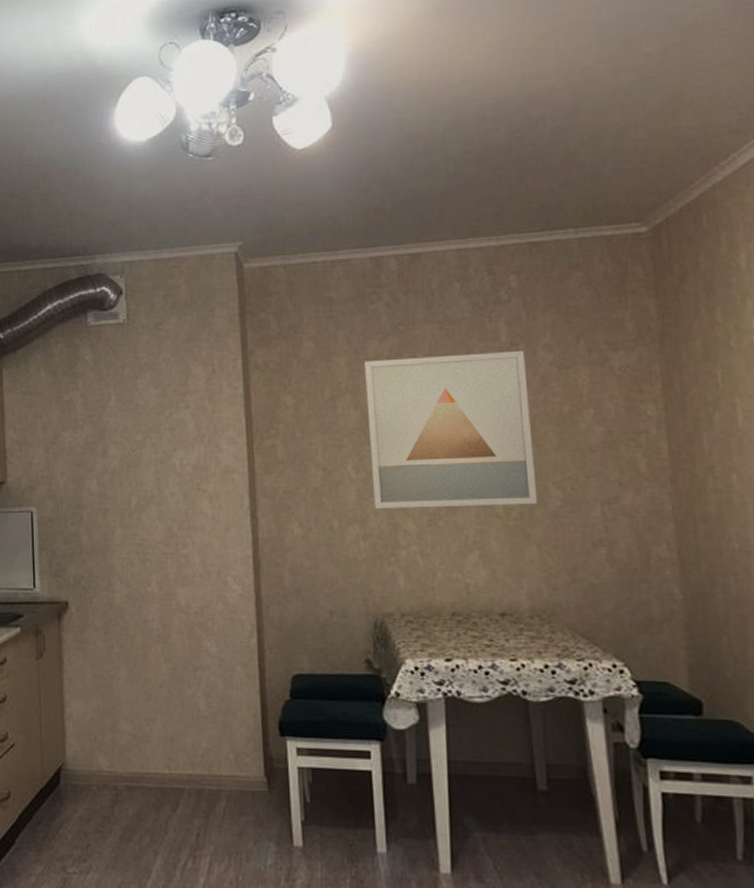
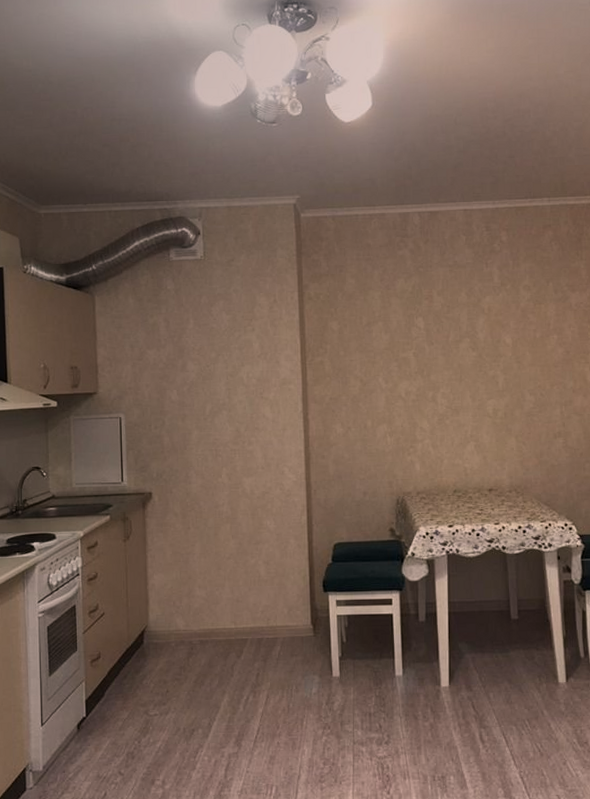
wall art: present [363,351,538,508] -> none [393,290,517,411]

